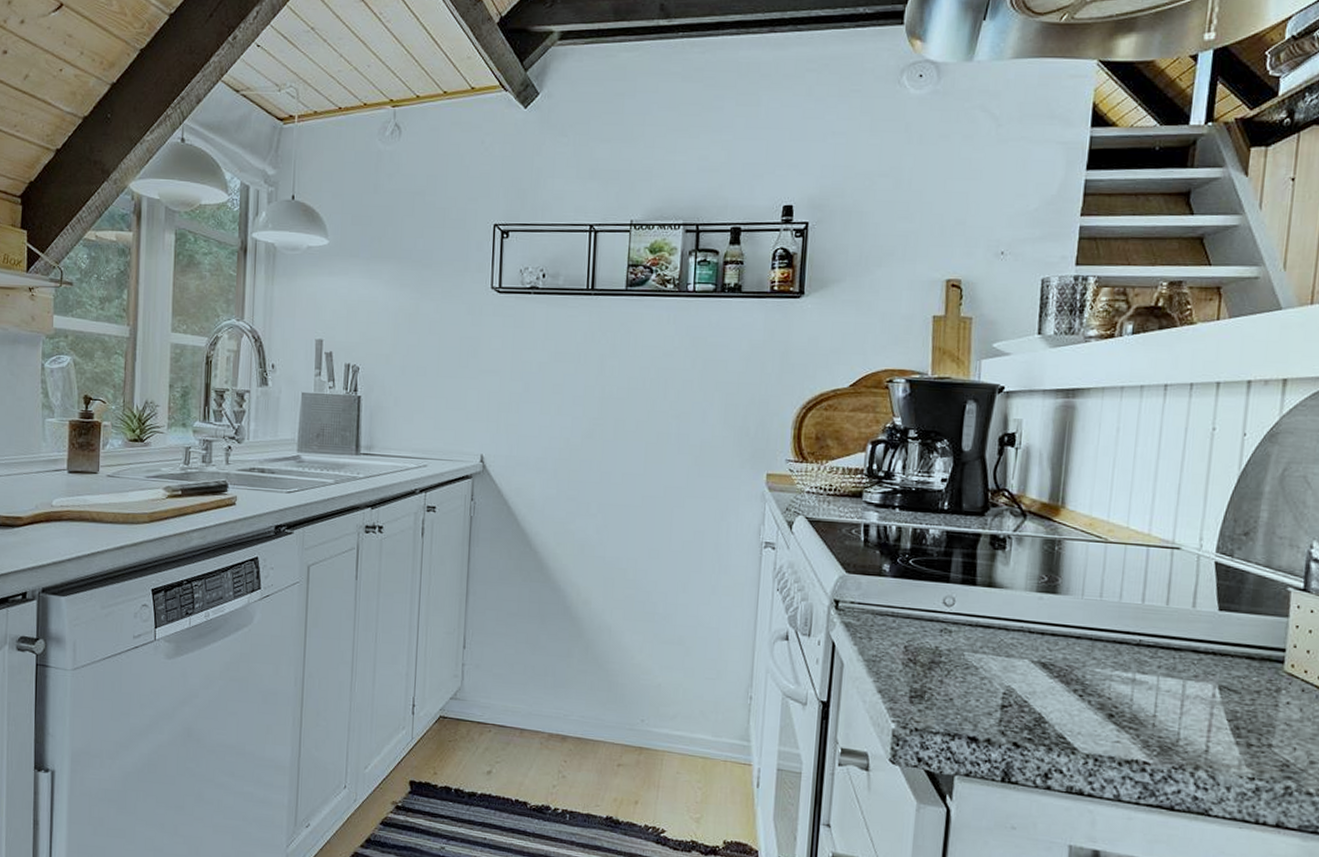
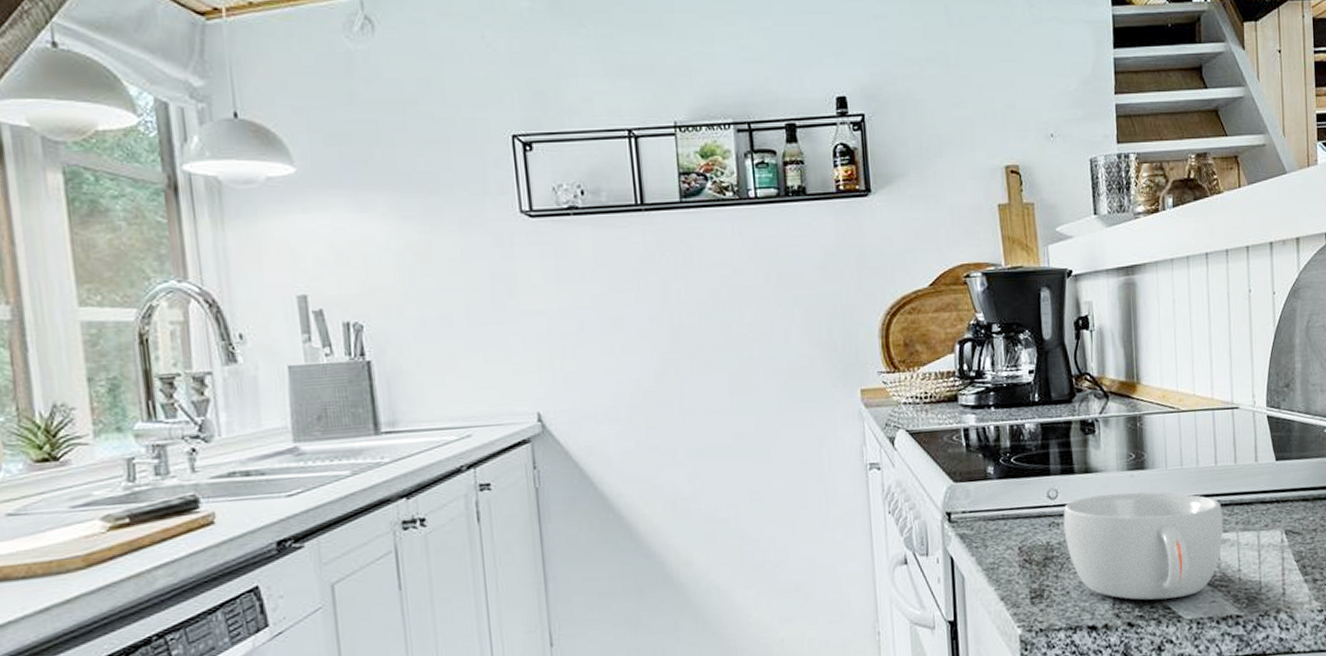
bowl: none [956,610,1144,730] -> present [1063,492,1224,600]

